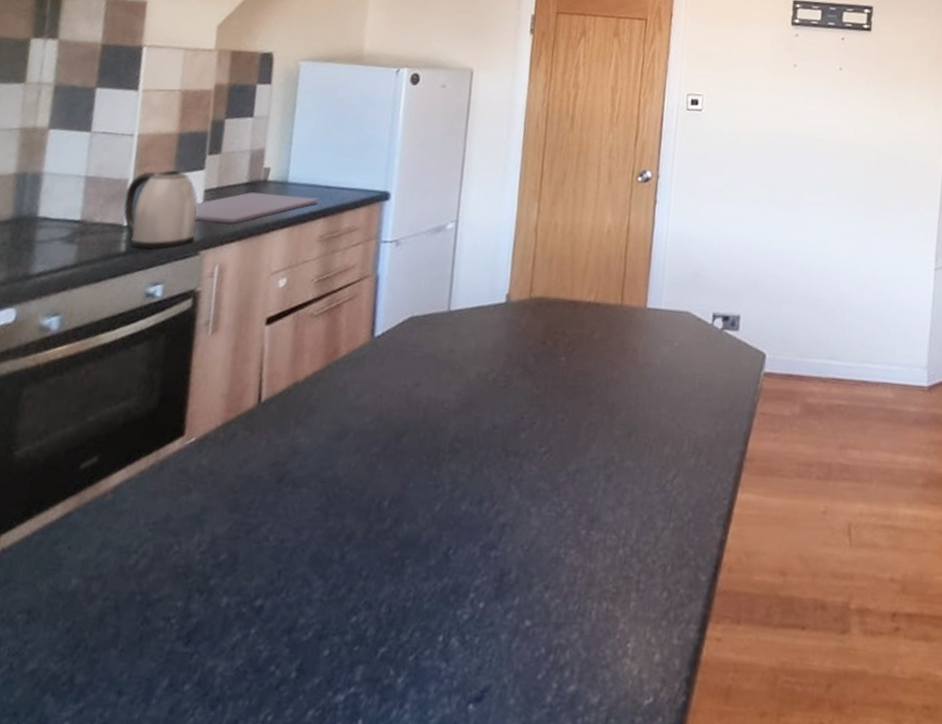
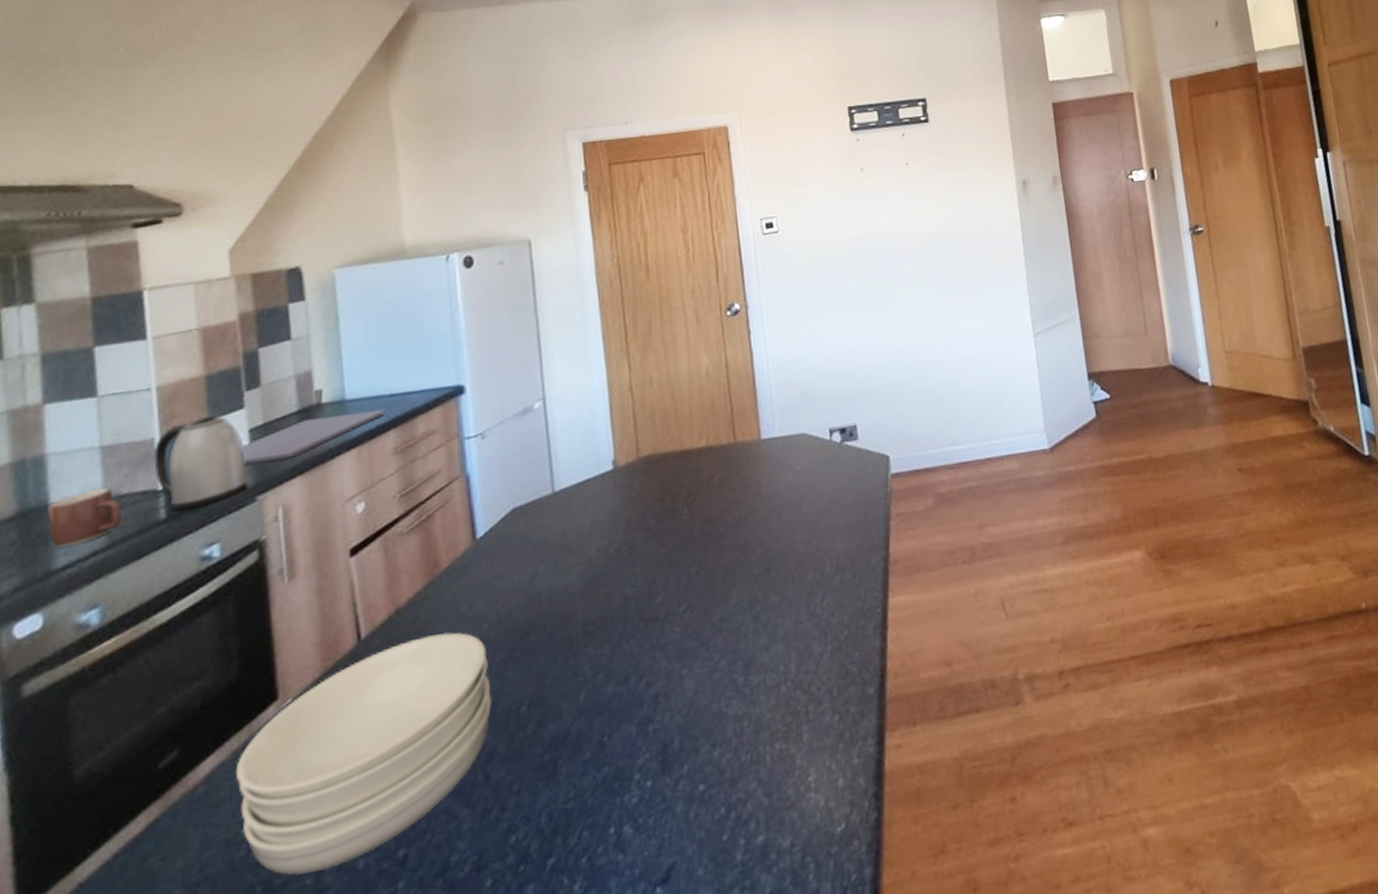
mug: none [33,212,93,258] -> present [46,487,122,549]
bowl: none [134,413,364,599] -> present [235,632,492,876]

